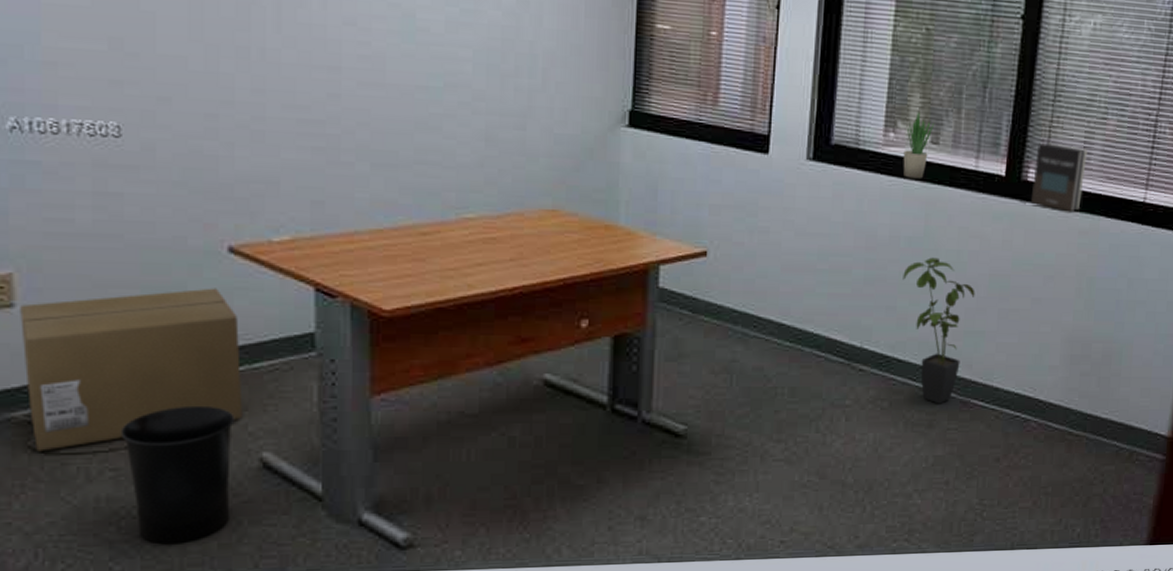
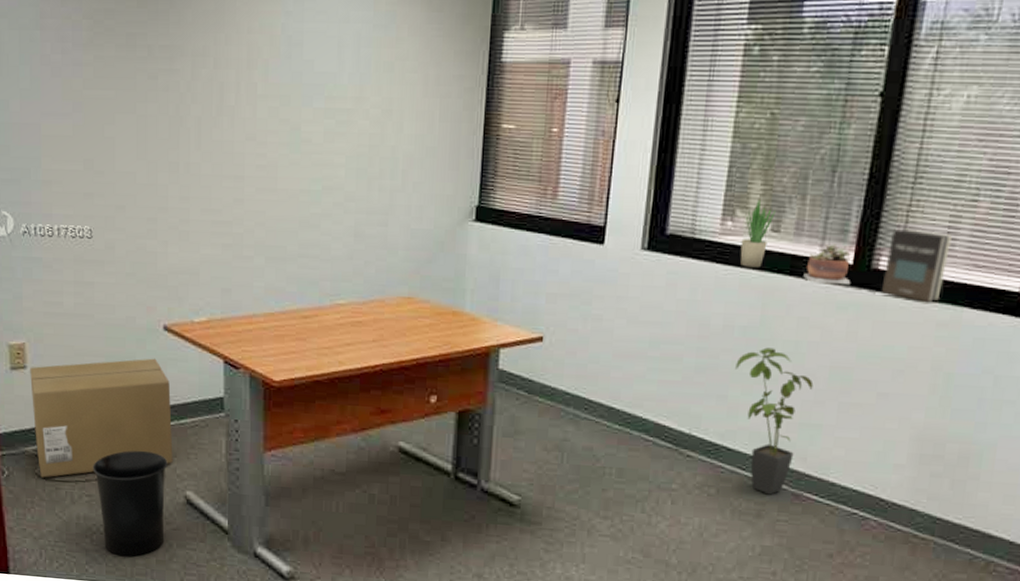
succulent plant: none [962,156,1005,196] -> present [803,244,851,286]

